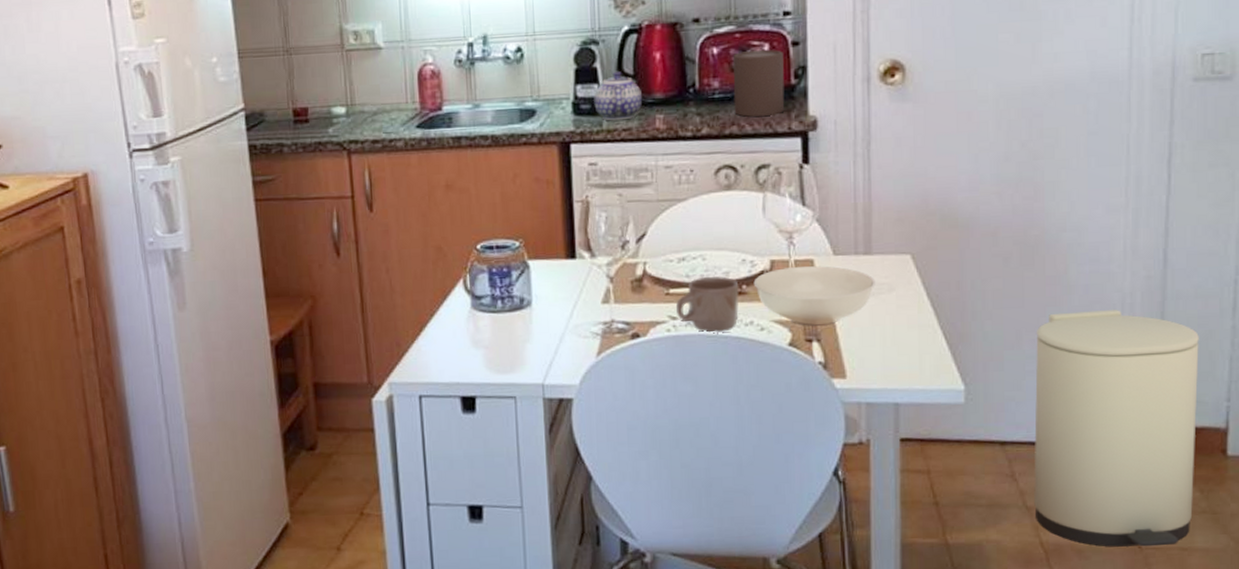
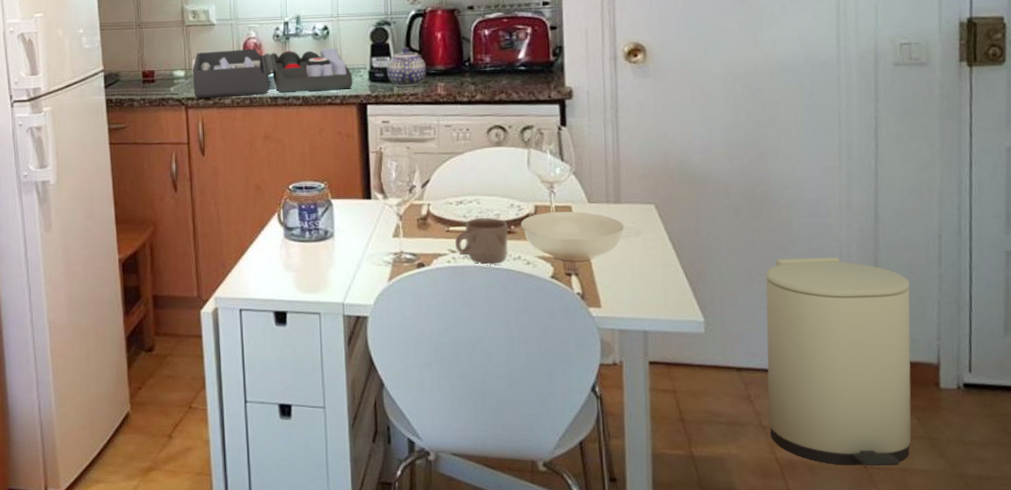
tool set: none [354,74,553,142] -> present [192,48,352,99]
pen holder: present [733,49,785,118] -> none [502,32,545,87]

